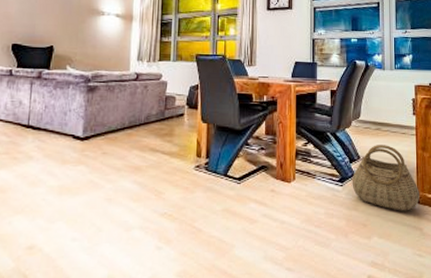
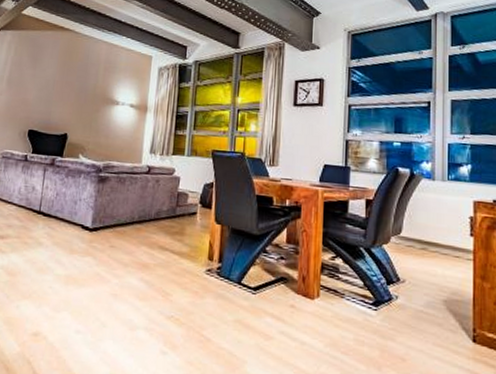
basket: present [352,145,420,211] -> none [388,267,476,350]

